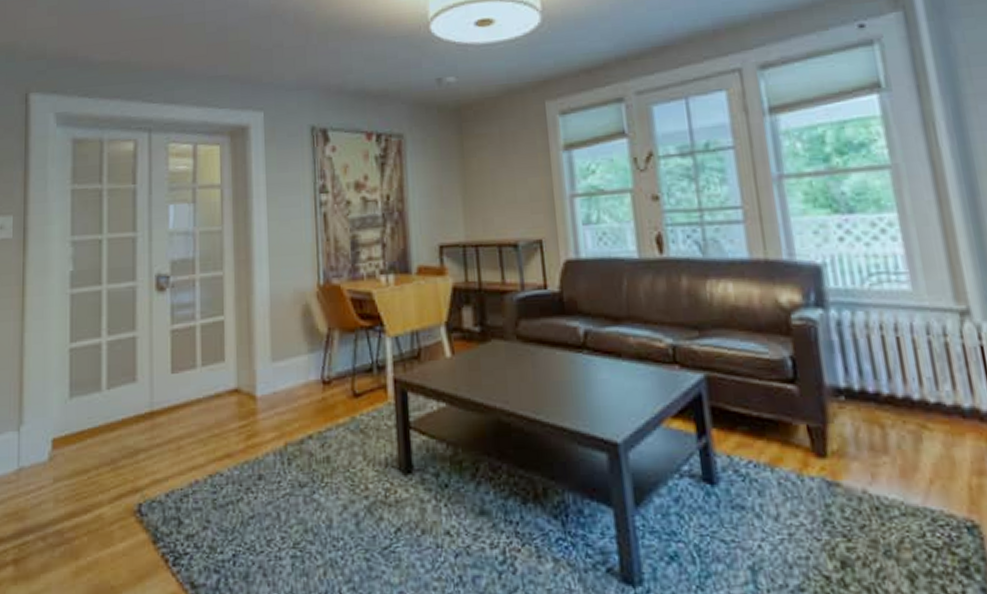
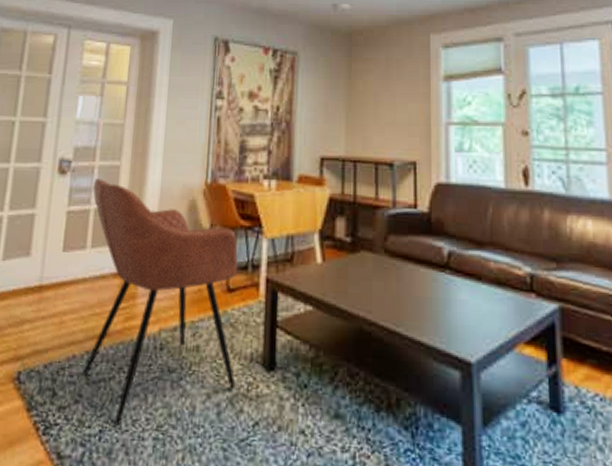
armchair: none [196,292,373,548] -> present [82,179,238,426]

